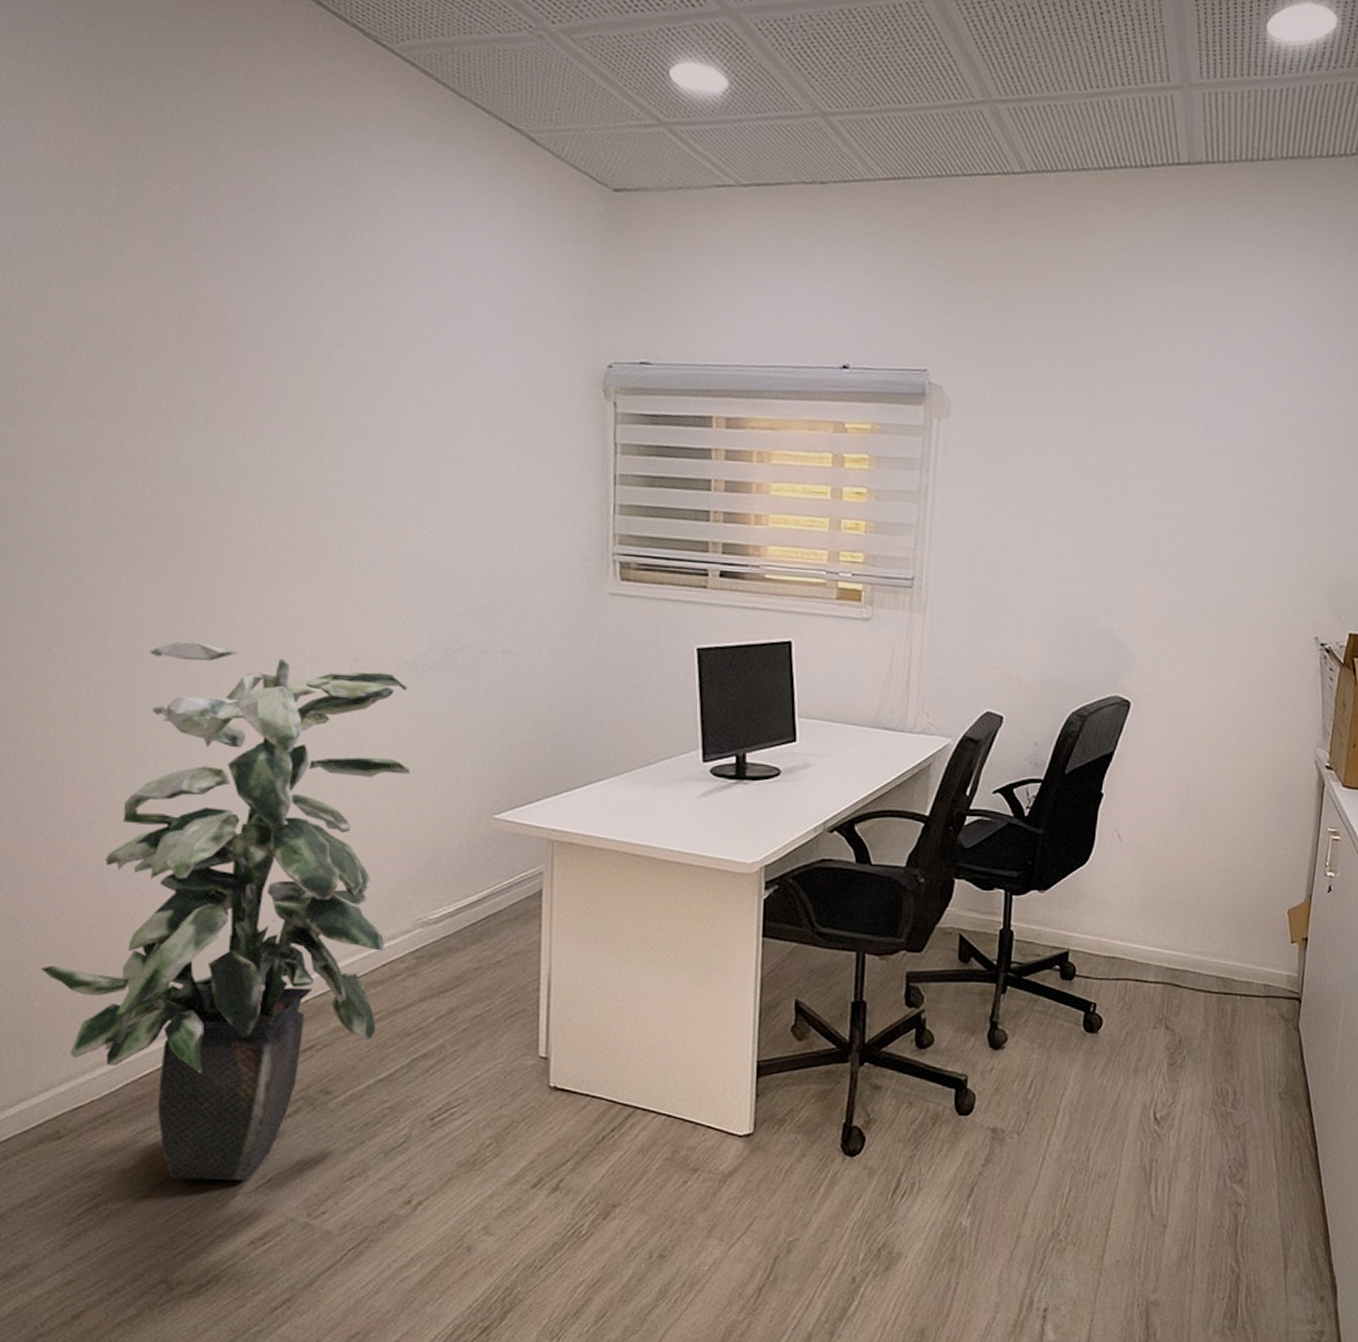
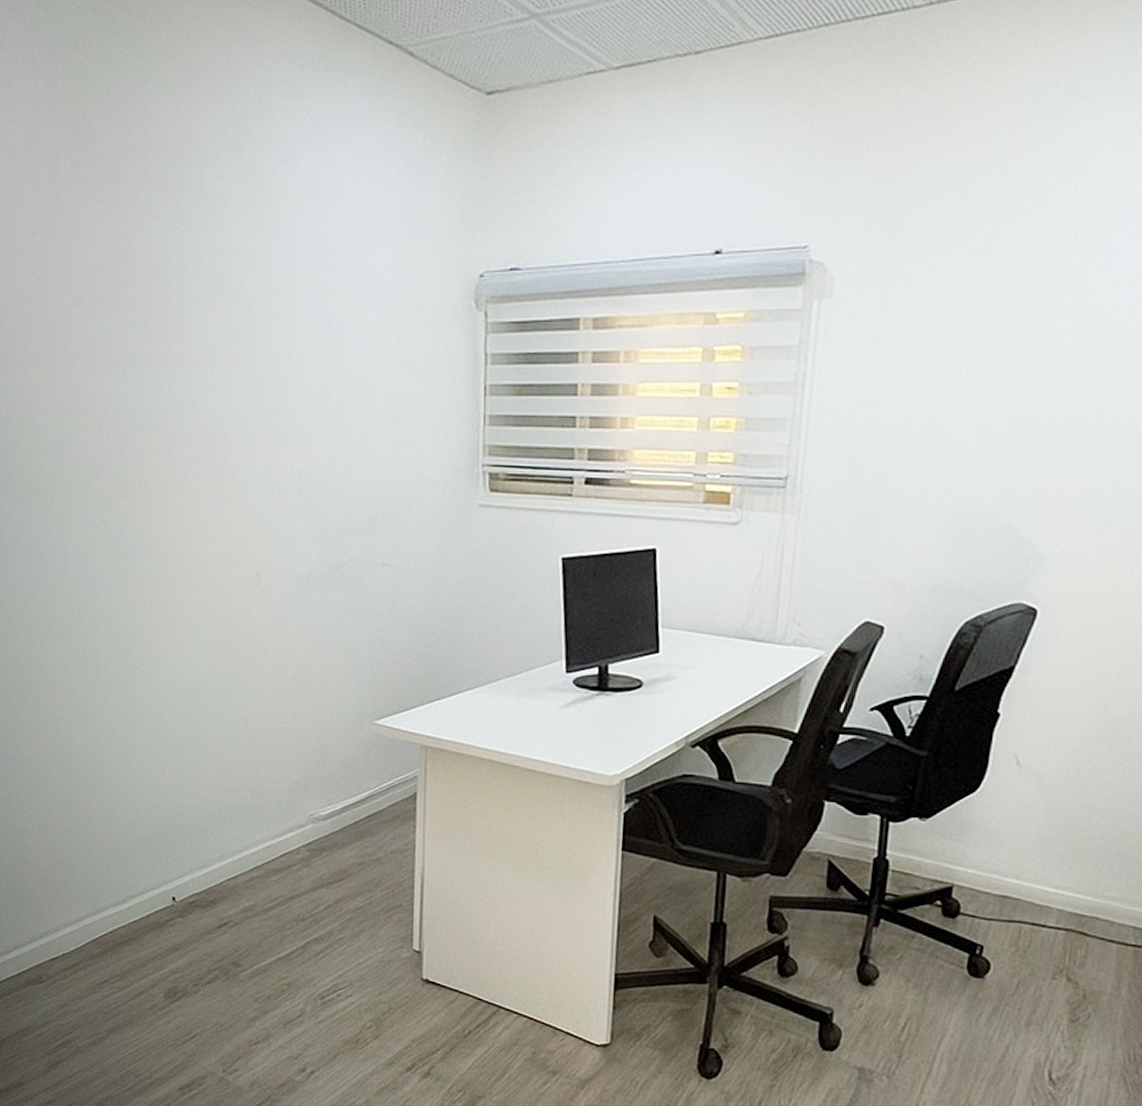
indoor plant: present [40,641,411,1181] -> none [26,560,304,1035]

